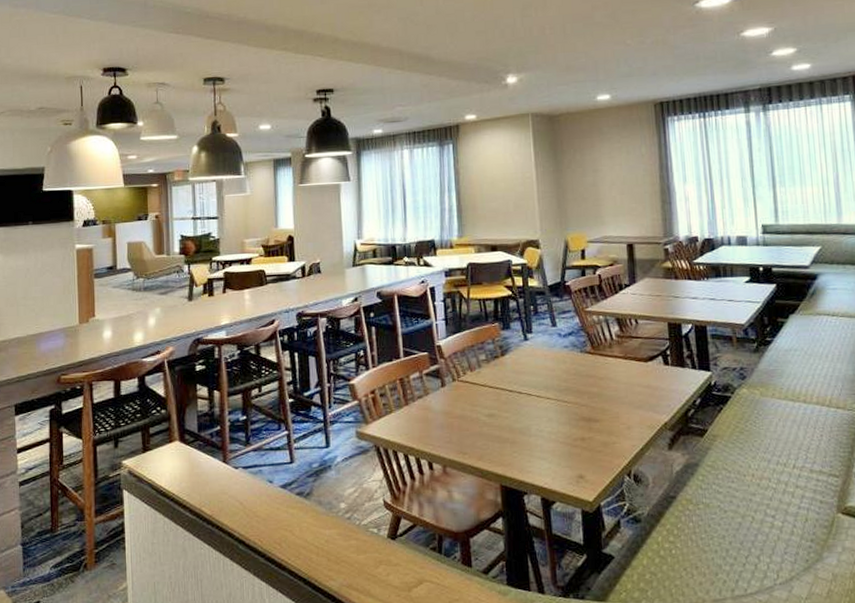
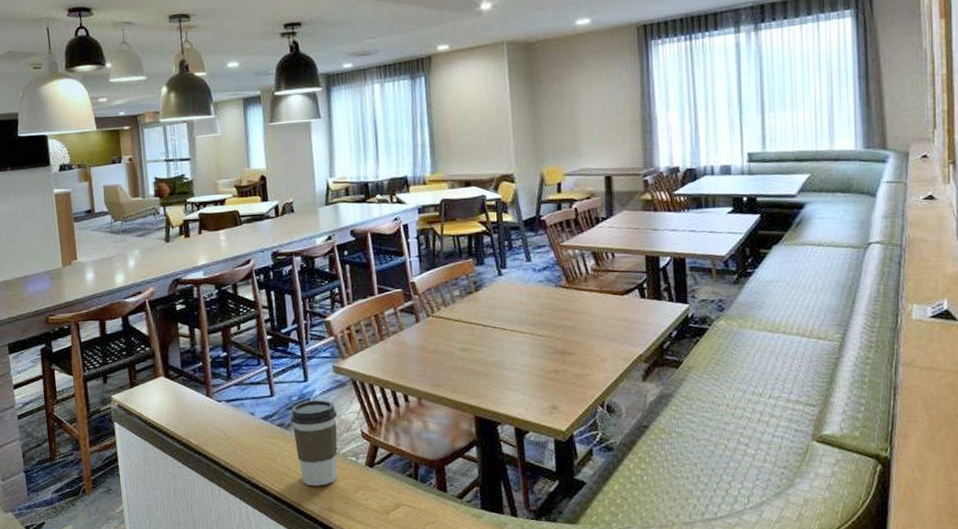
coffee cup: none [311,466,360,561] -> present [291,399,338,486]

